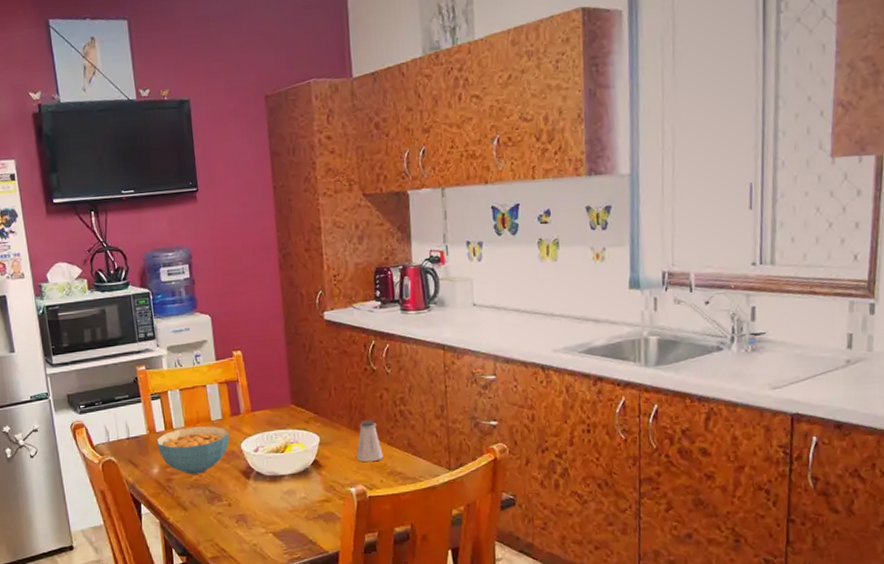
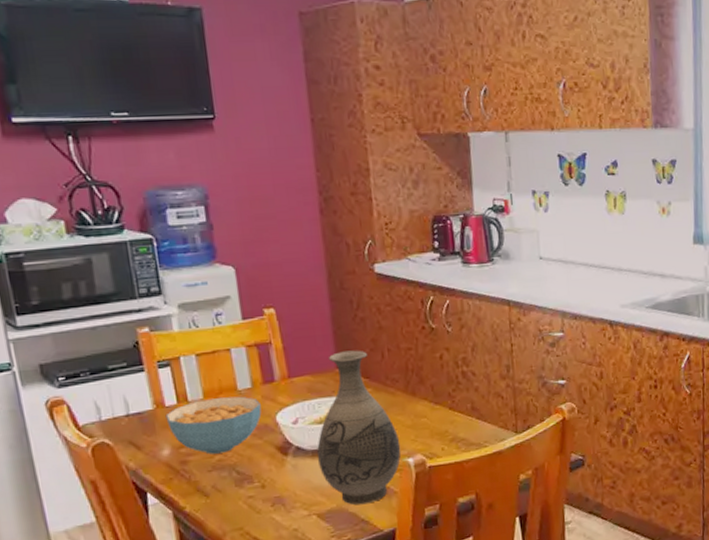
vase: none [274,388,345,527] -> present [317,350,401,505]
saltshaker: present [356,419,384,463] -> none [414,382,445,430]

